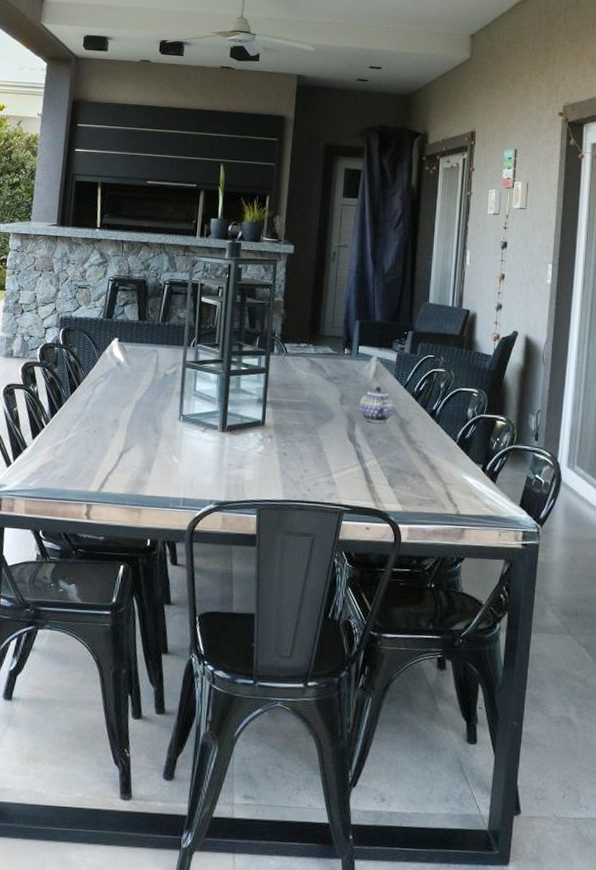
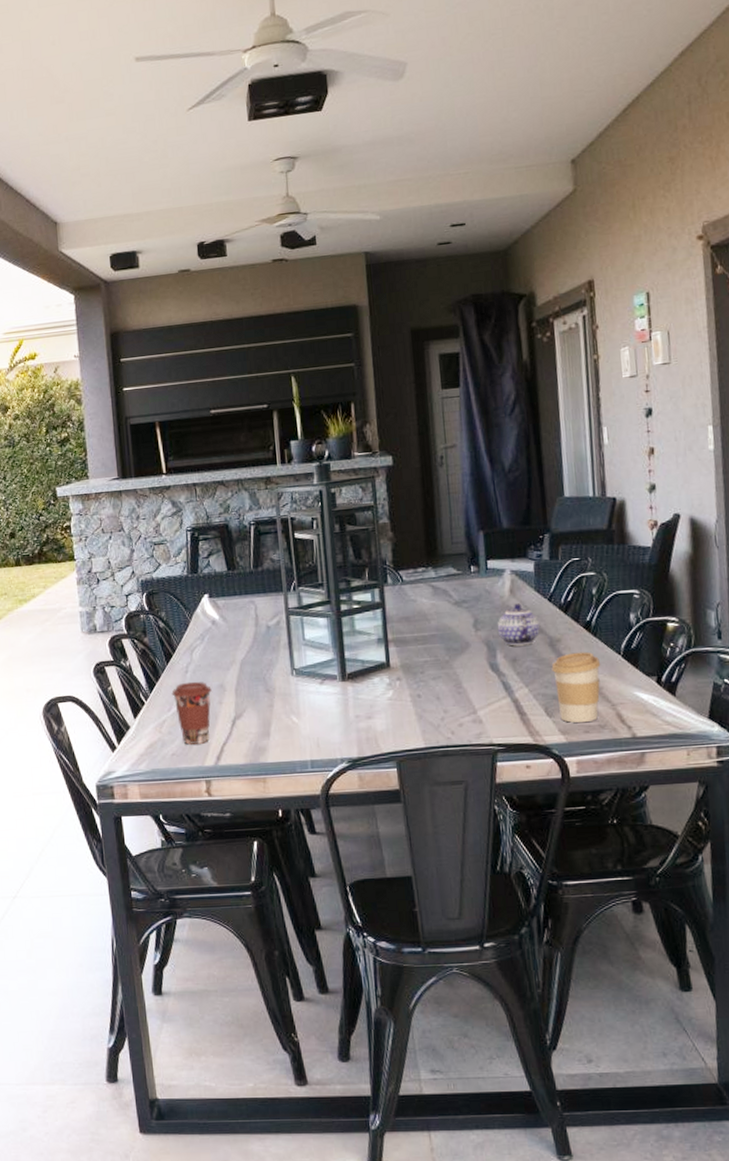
coffee cup: none [70,413,107,470] -> present [171,681,212,745]
coffee cup: none [399,435,439,497] -> present [551,651,601,723]

